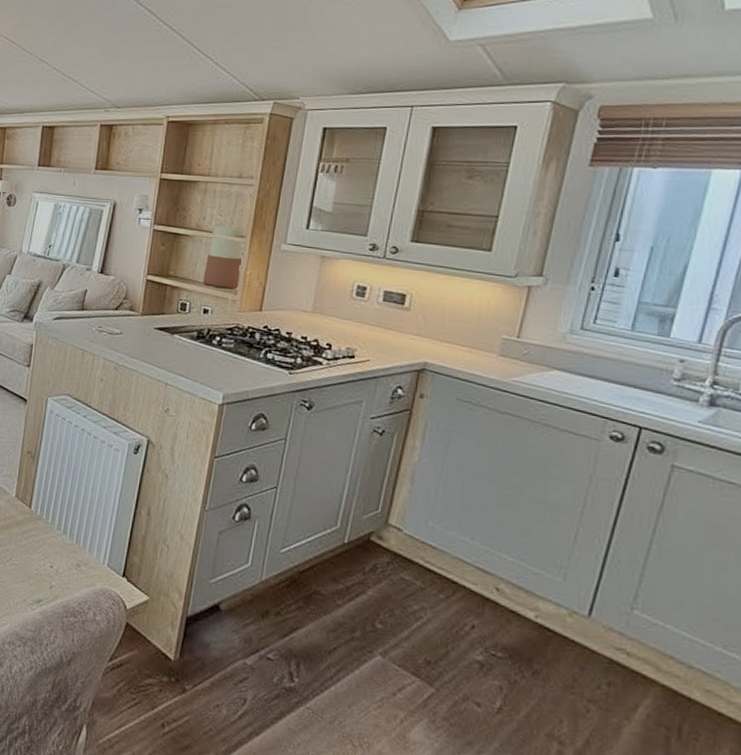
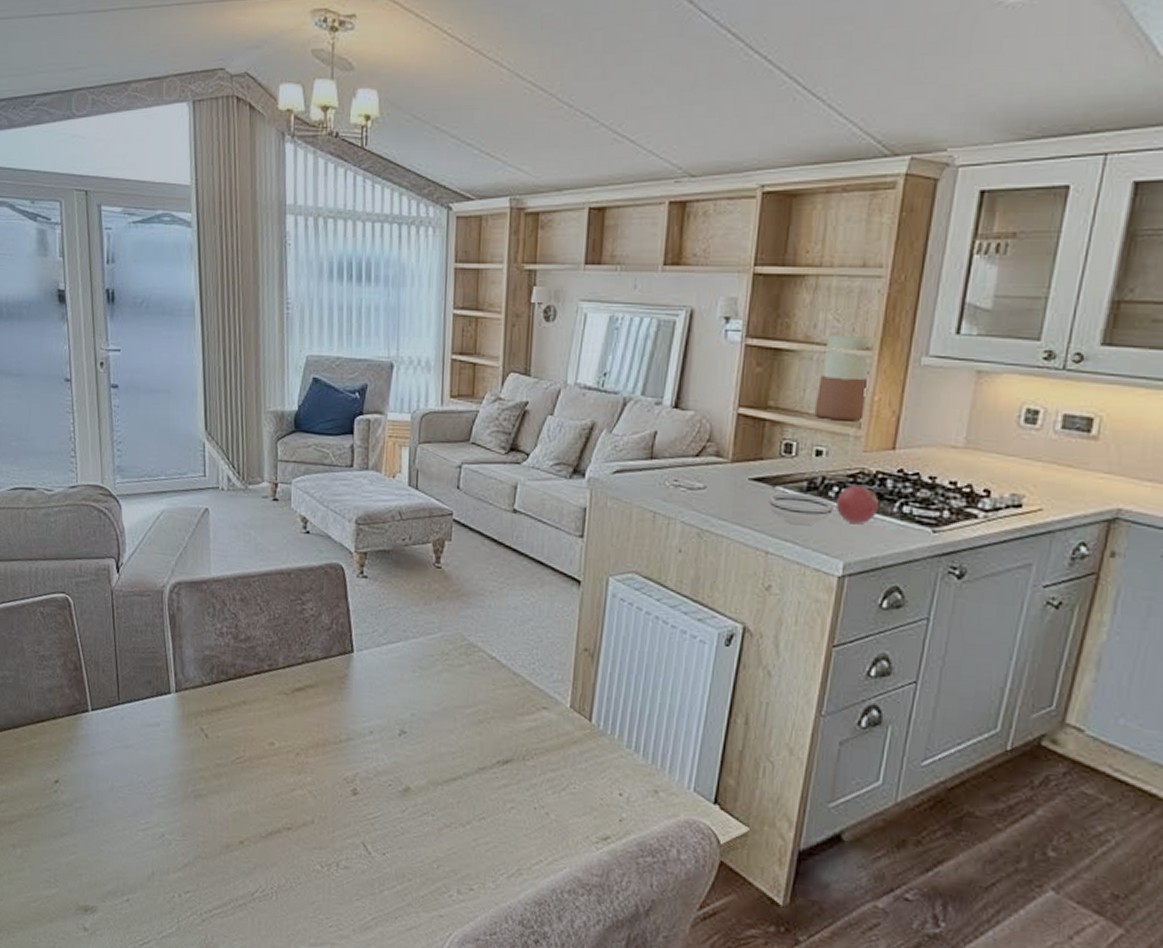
bowl: none [168,339,216,365] -> present [768,492,833,526]
fruit: none [218,336,250,366] -> present [836,485,880,525]

